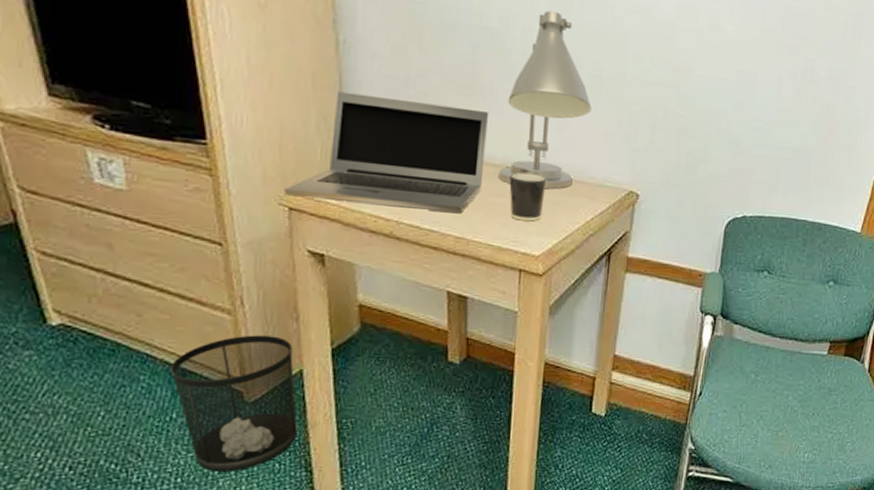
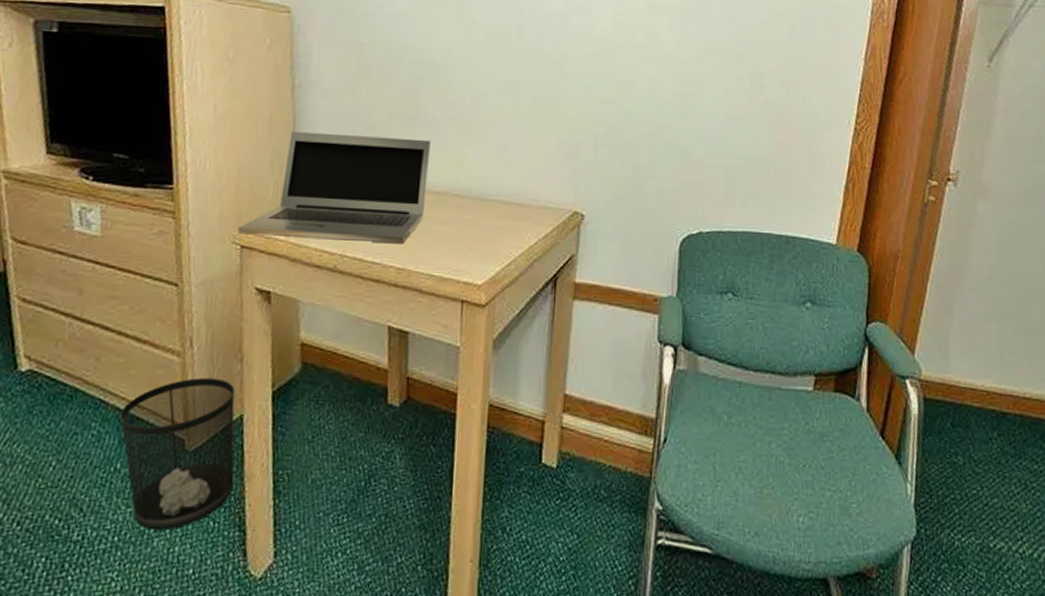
desk lamp: present [499,10,592,190] -> none [441,40,532,215]
mug: present [509,172,547,222] -> none [451,198,489,249]

